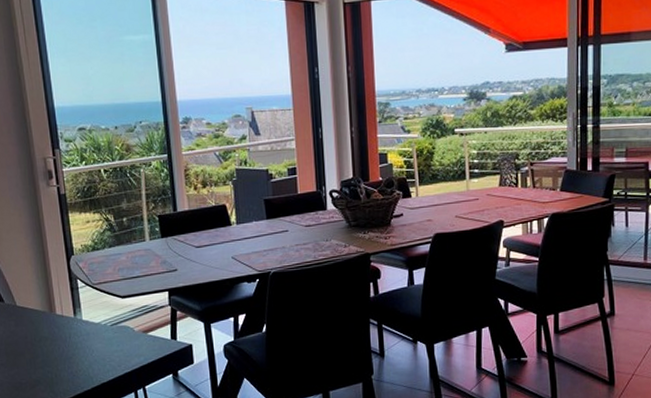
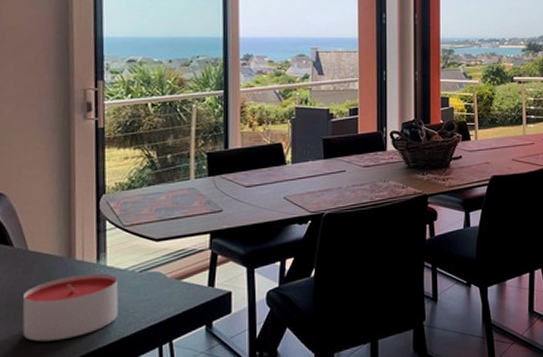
candle: none [18,326,97,384] -> present [22,273,119,342]

